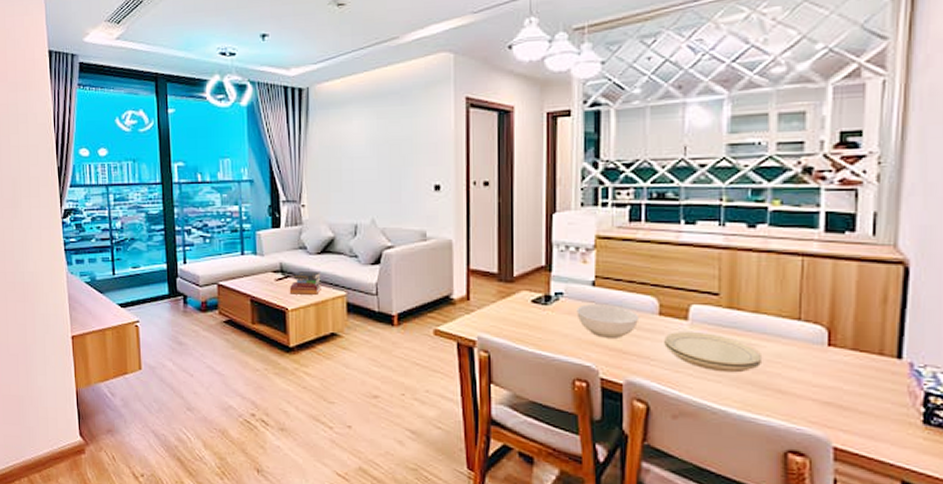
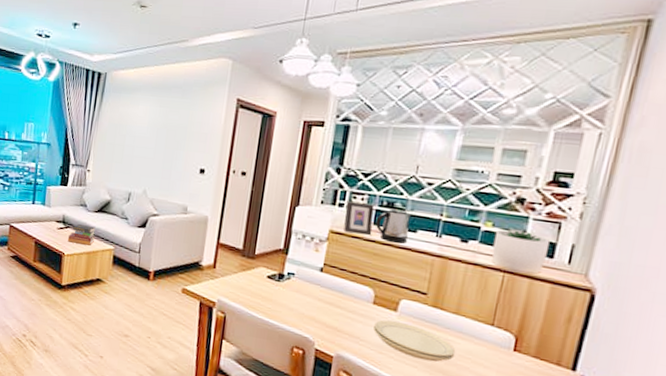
bowl: present [576,304,640,338] -> none [303,286,356,318]
picture frame: none [610,199,645,234] -> present [344,201,375,235]
kettle: none [647,200,686,239] -> present [375,209,411,244]
planter: none [785,205,847,254] -> present [491,229,550,274]

